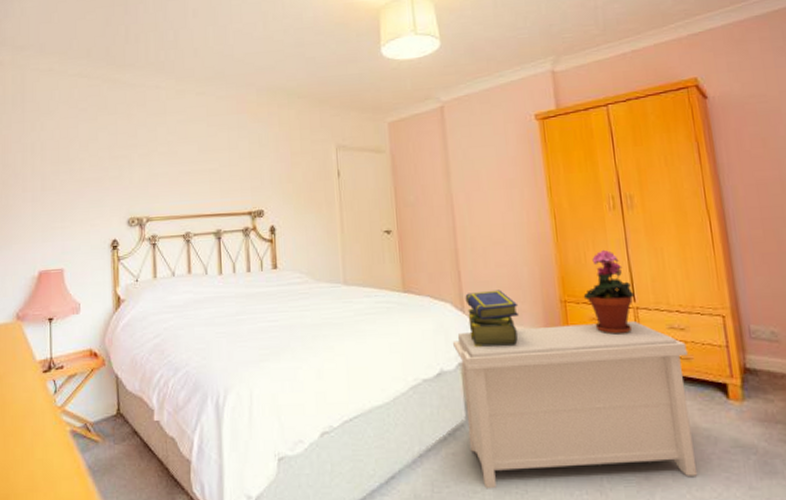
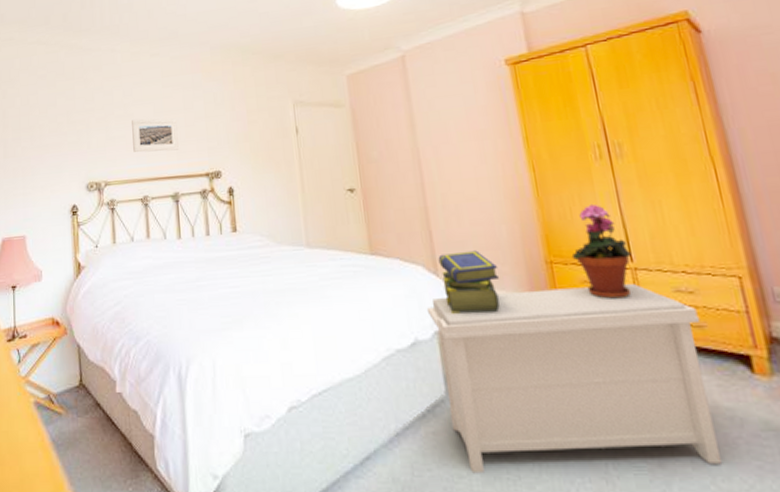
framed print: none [175,156,222,190] -> present [132,119,179,153]

